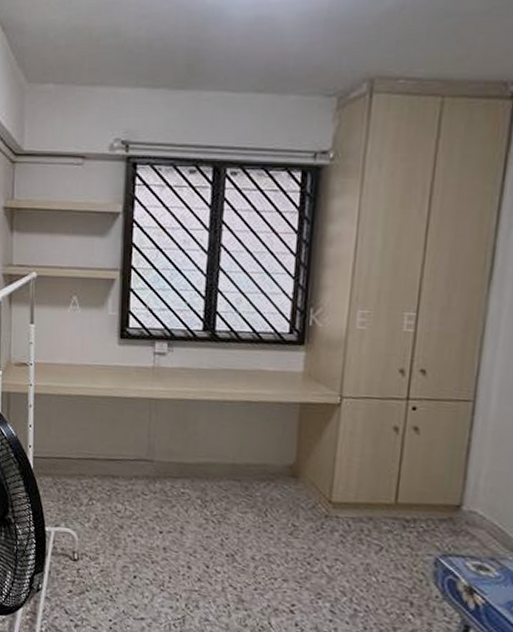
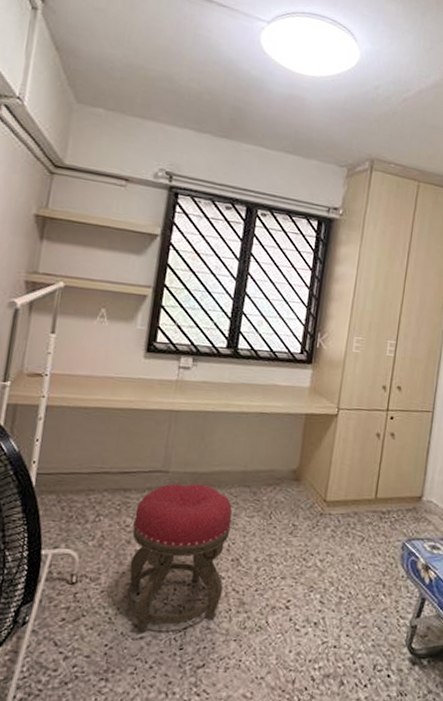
stool: none [124,473,224,615] -> present [126,483,233,633]

